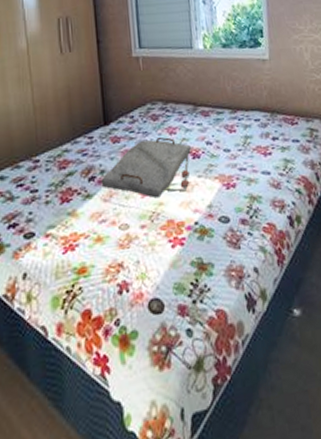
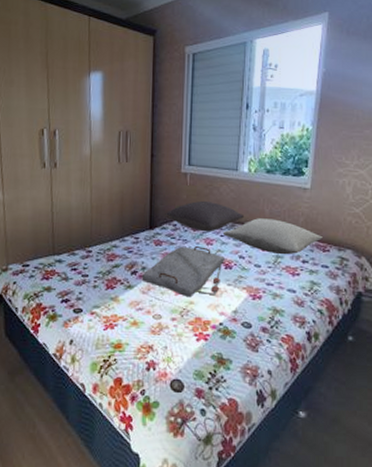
pillow: none [119,85,207,121] -> present [165,200,245,232]
pillow: none [185,96,289,135] -> present [222,218,323,255]

